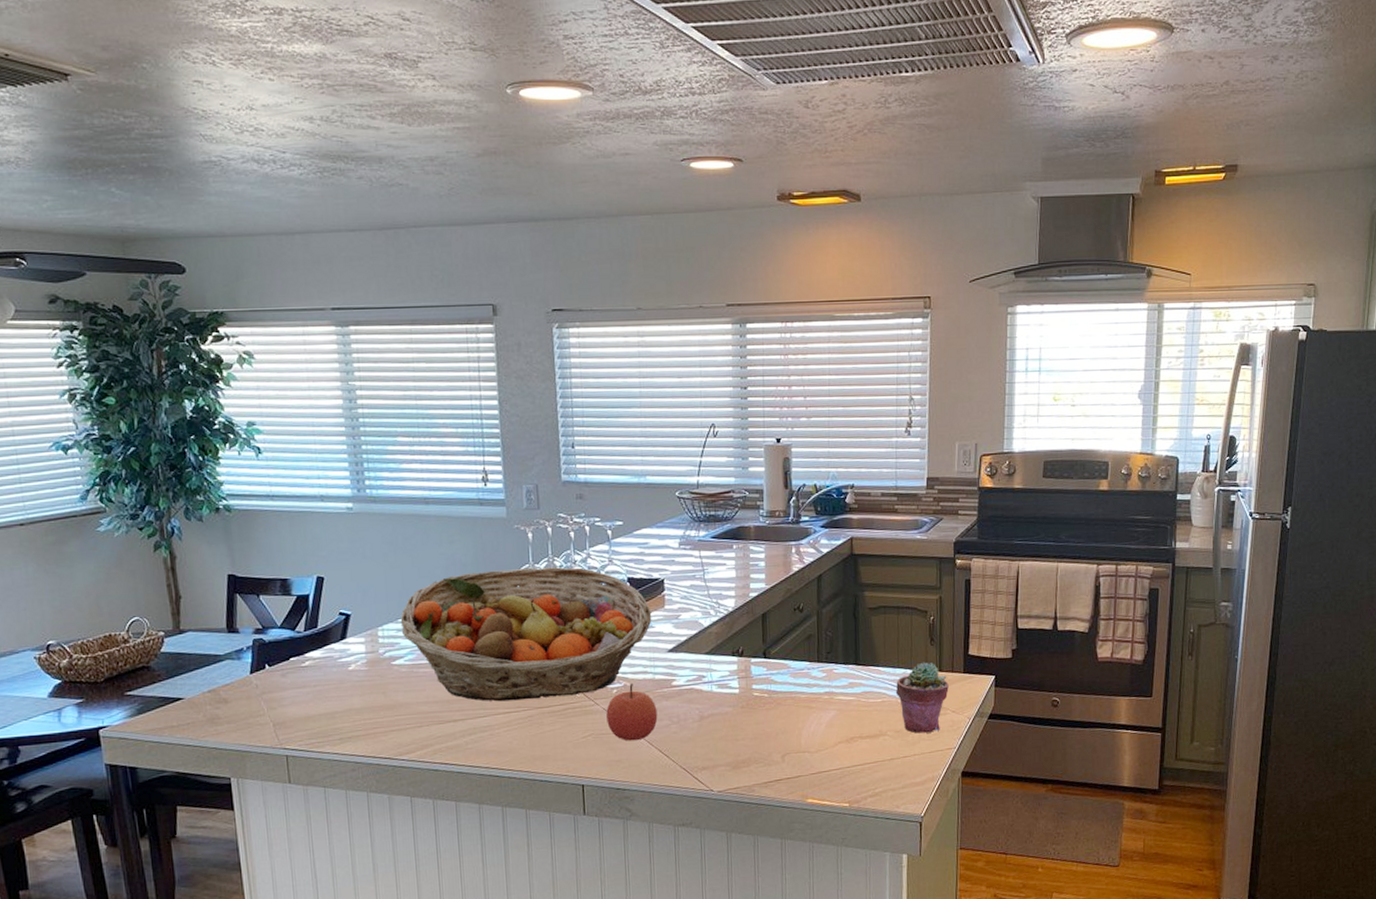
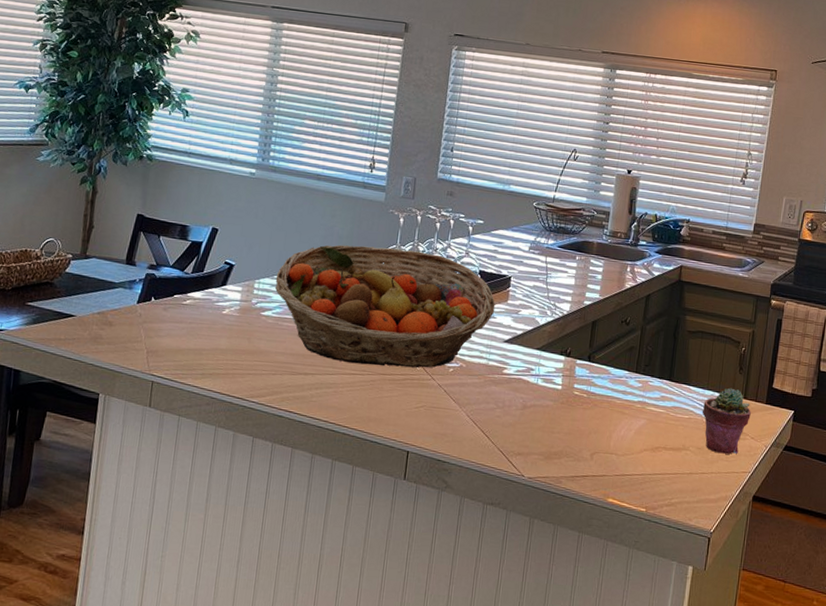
apple: present [606,684,658,741] -> none [439,366,486,419]

